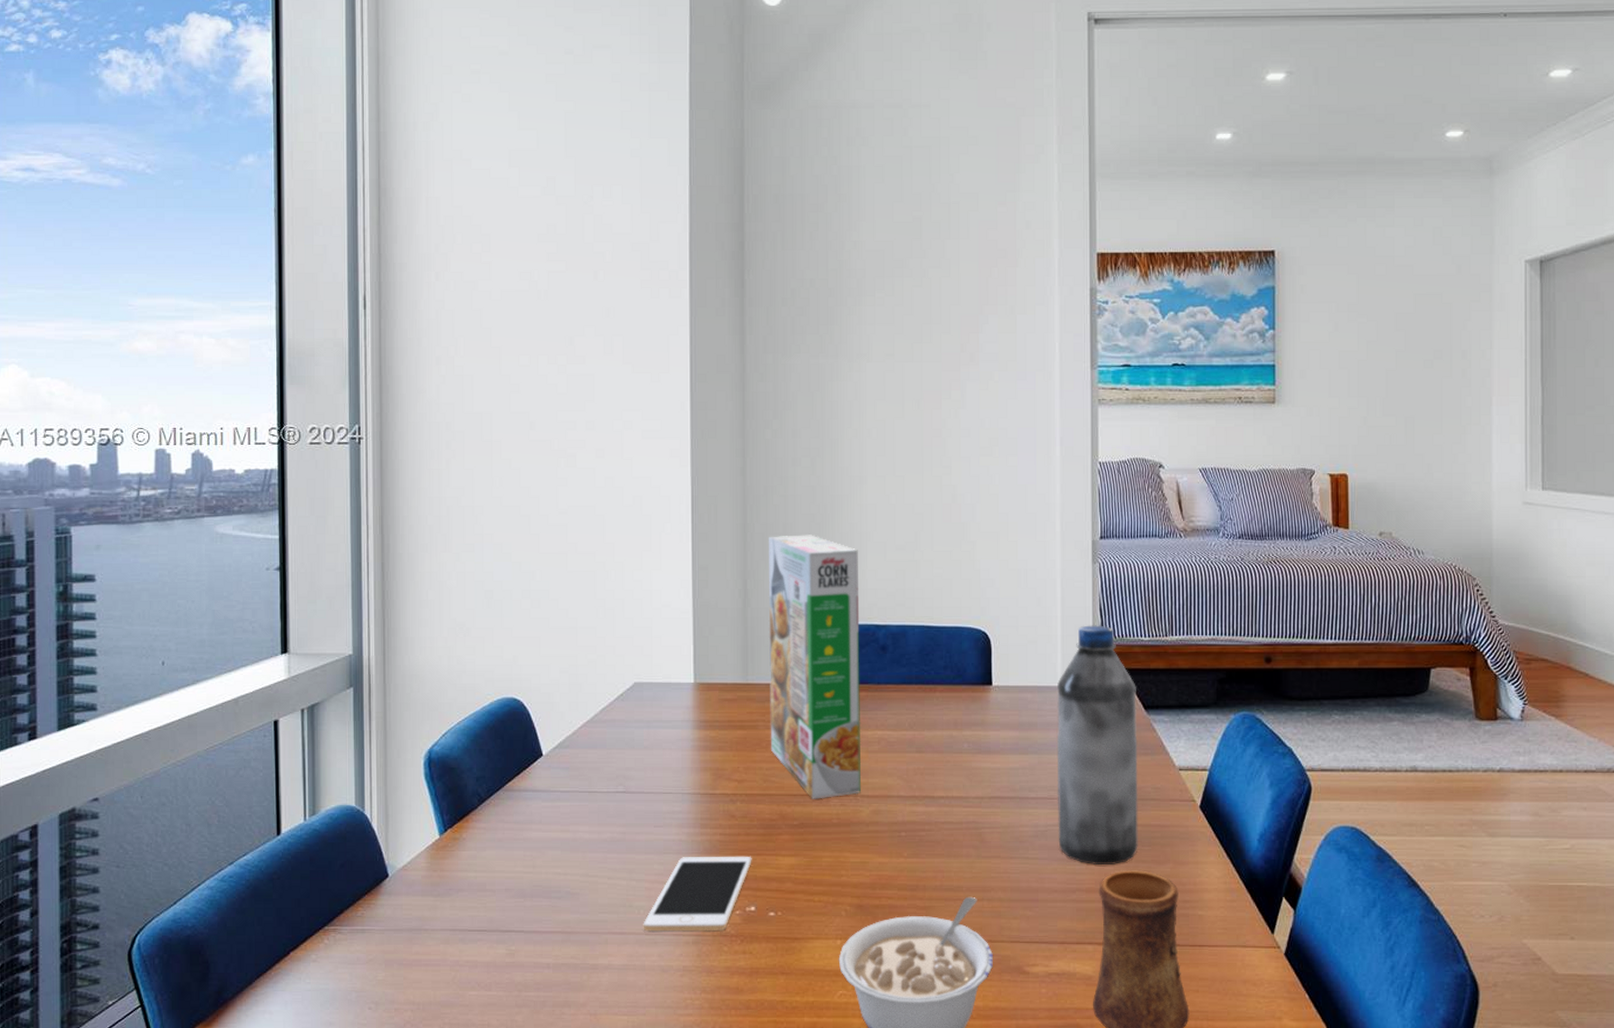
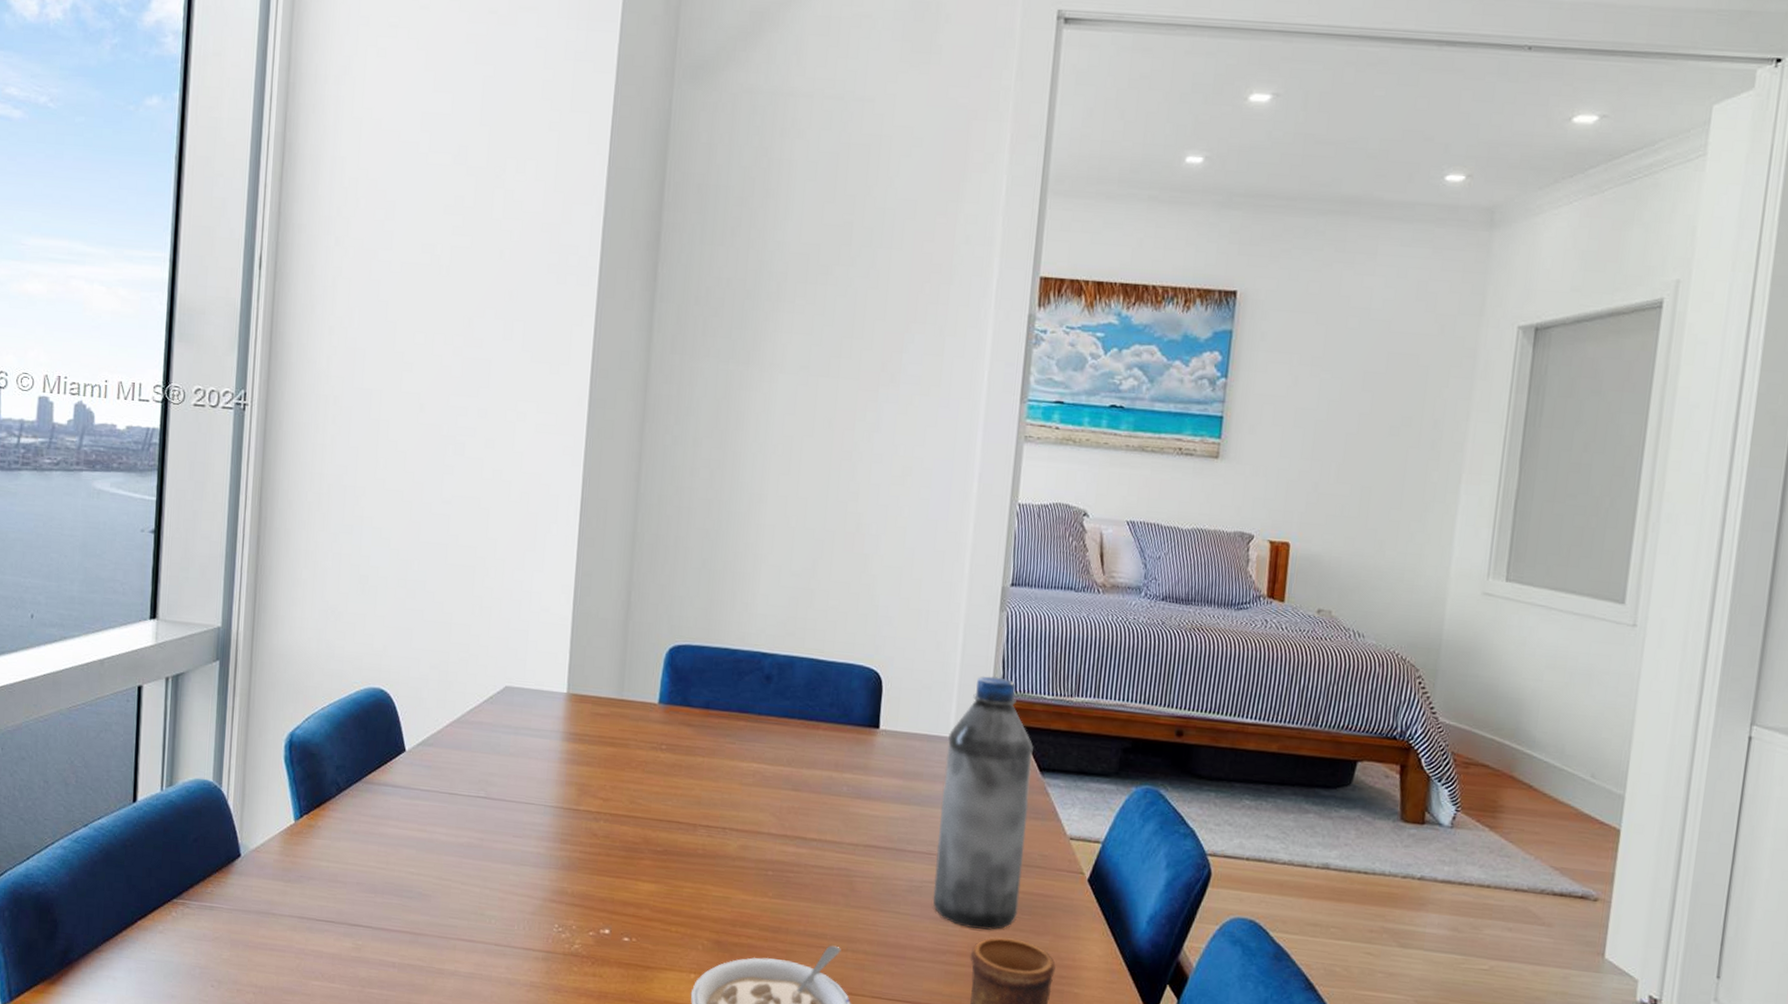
cell phone: present [643,856,752,932] -> none [493,870,611,950]
cereal box: present [768,535,861,799] -> none [640,548,751,827]

